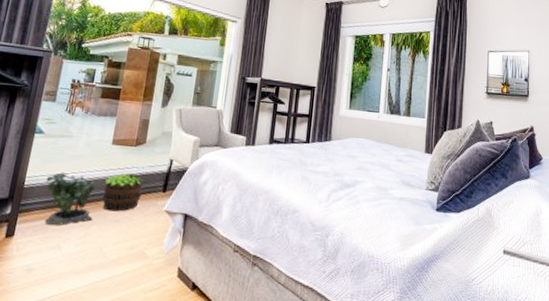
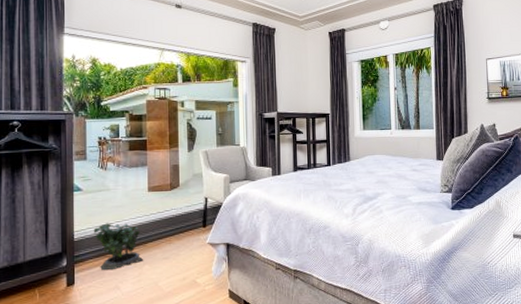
potted plant: present [102,173,143,212] -> none [148,215,184,251]

